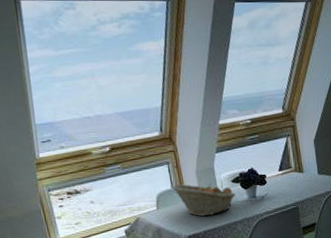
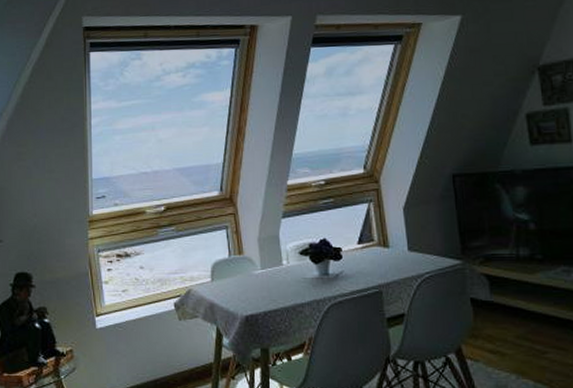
fruit basket: present [171,183,236,217] -> none [229,253,304,294]

